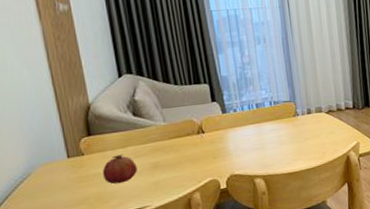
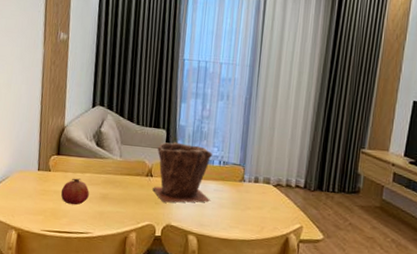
plant pot: none [202,92,270,155] -> present [153,142,212,203]

